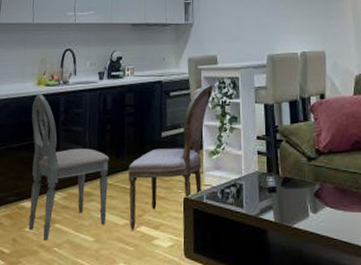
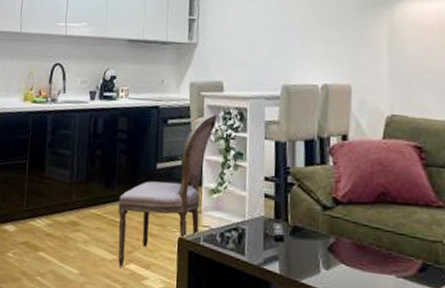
dining chair: present [28,93,110,241] -> none [11,109,99,268]

